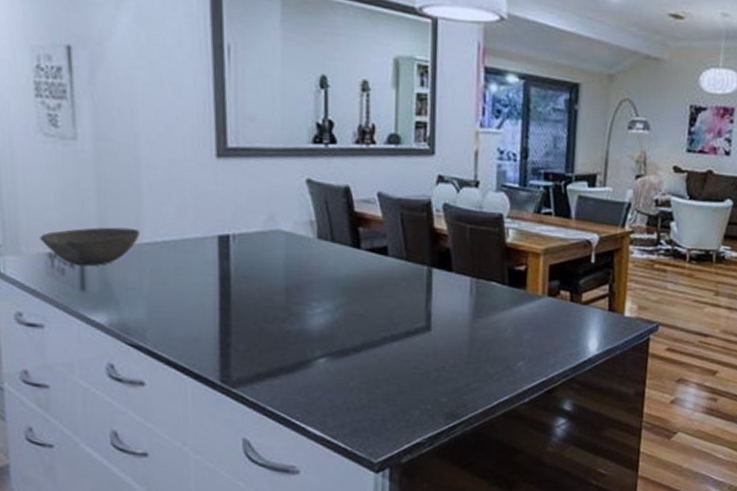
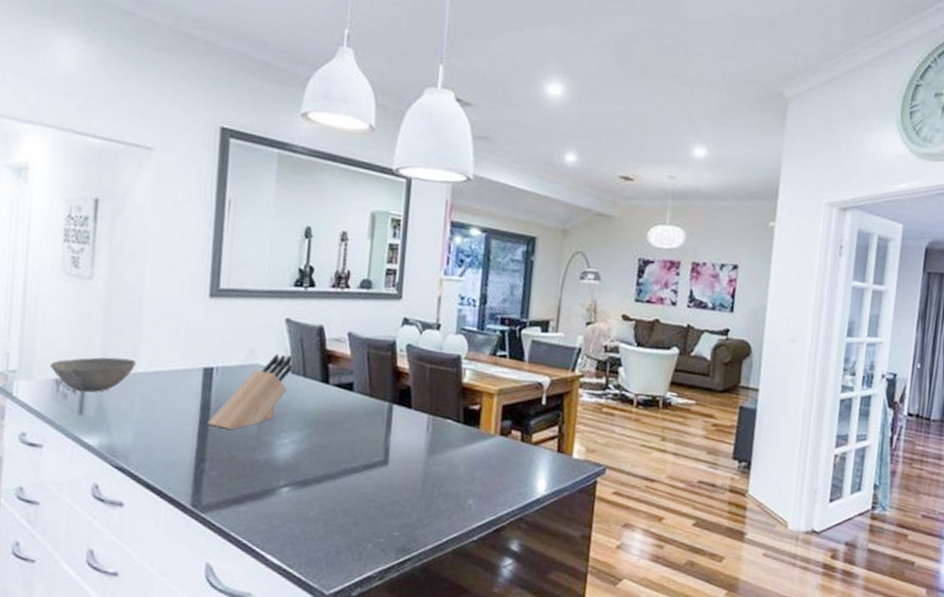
knife block: none [229,218,319,301] -> present [207,353,293,430]

